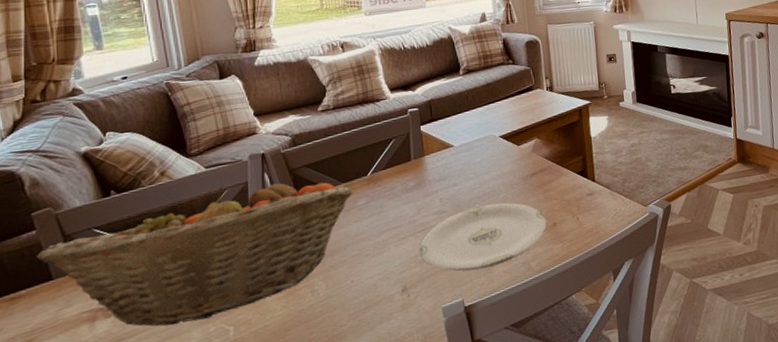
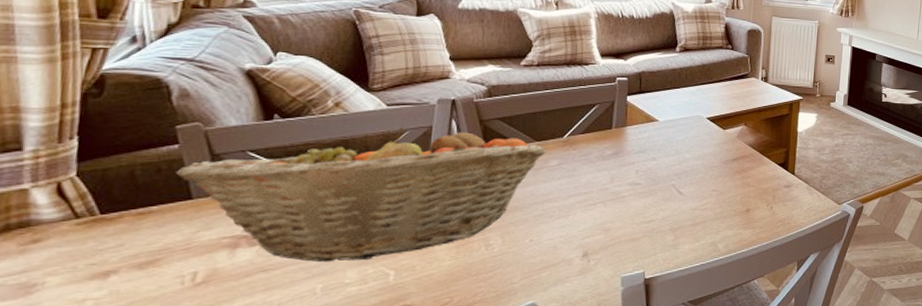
plate: present [419,203,546,272] -> none [606,183,740,245]

